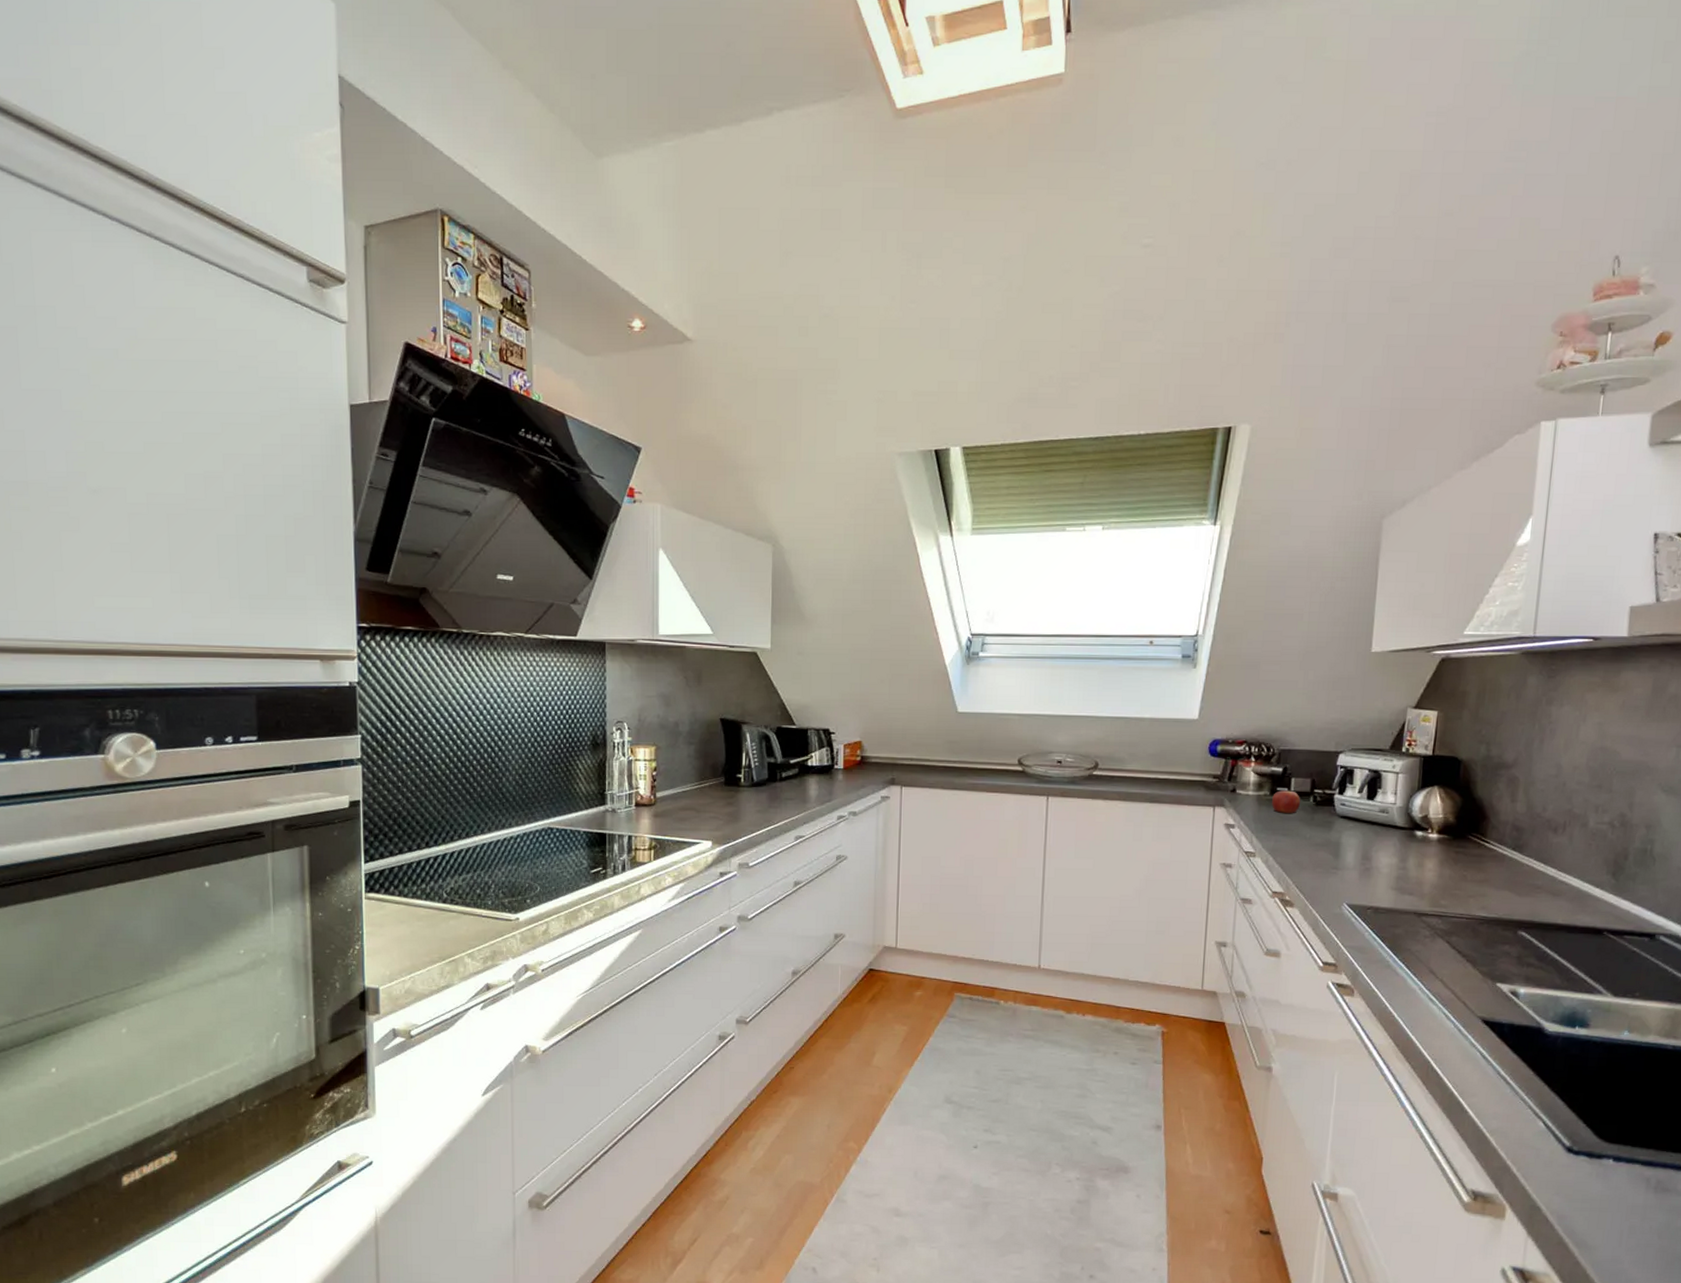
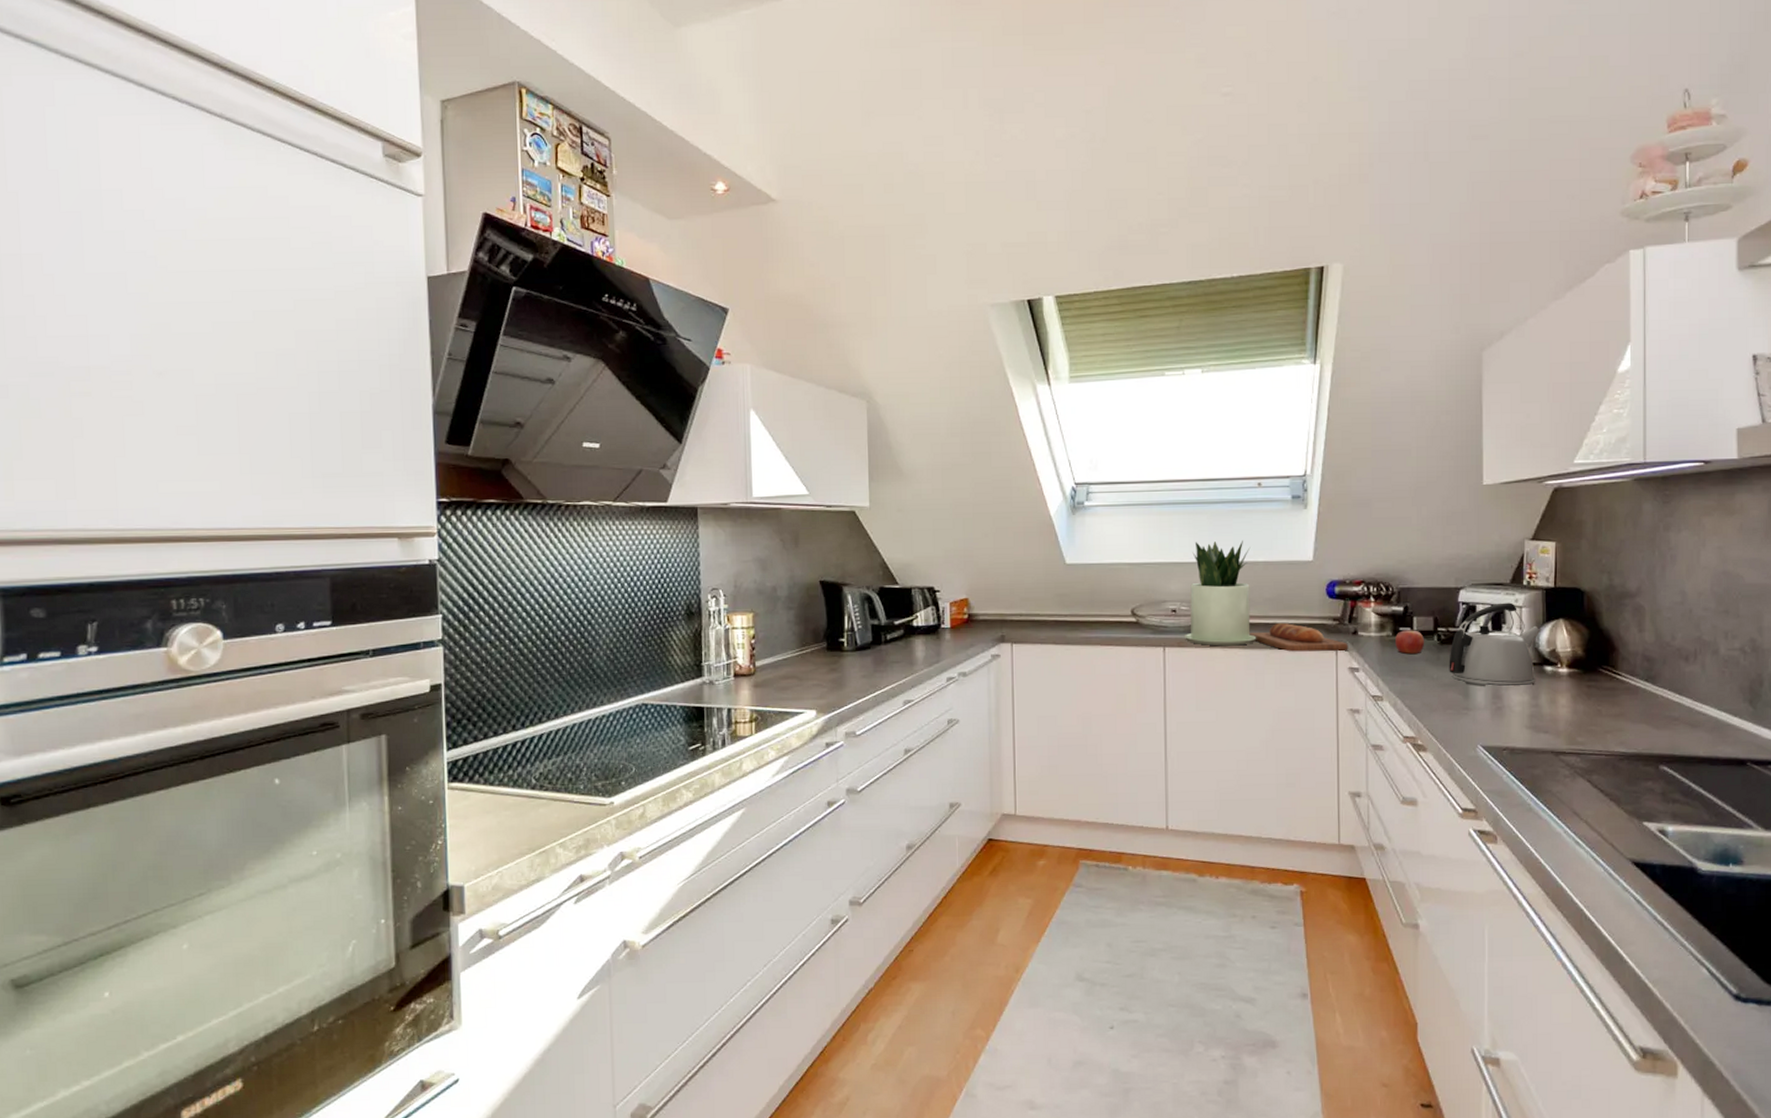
planter: none [1067,696,1138,798] -> present [1184,540,1257,646]
bread loaf: none [1131,777,1226,807] -> present [1249,622,1349,652]
kettle: none [1322,768,1416,849] -> present [1449,602,1542,687]

